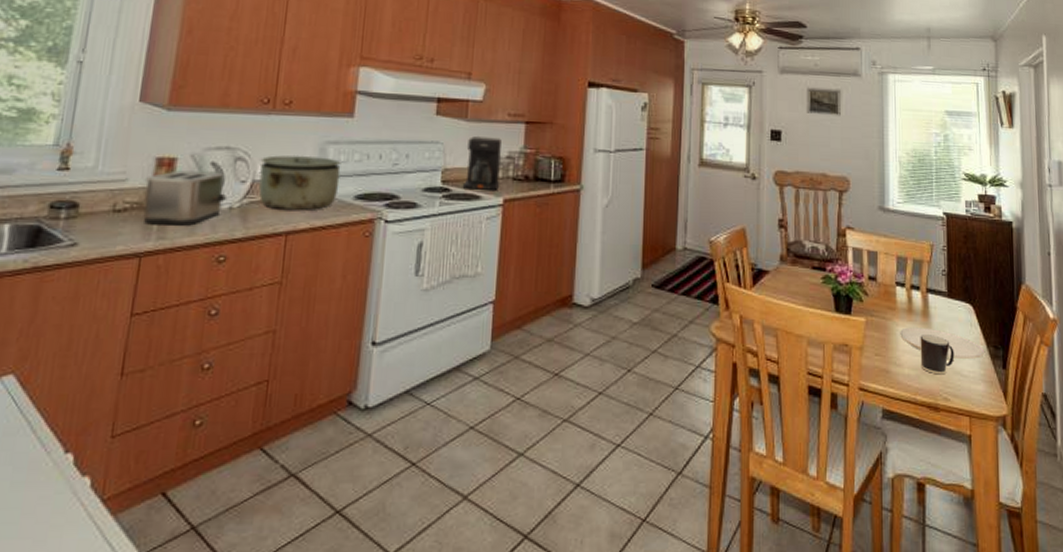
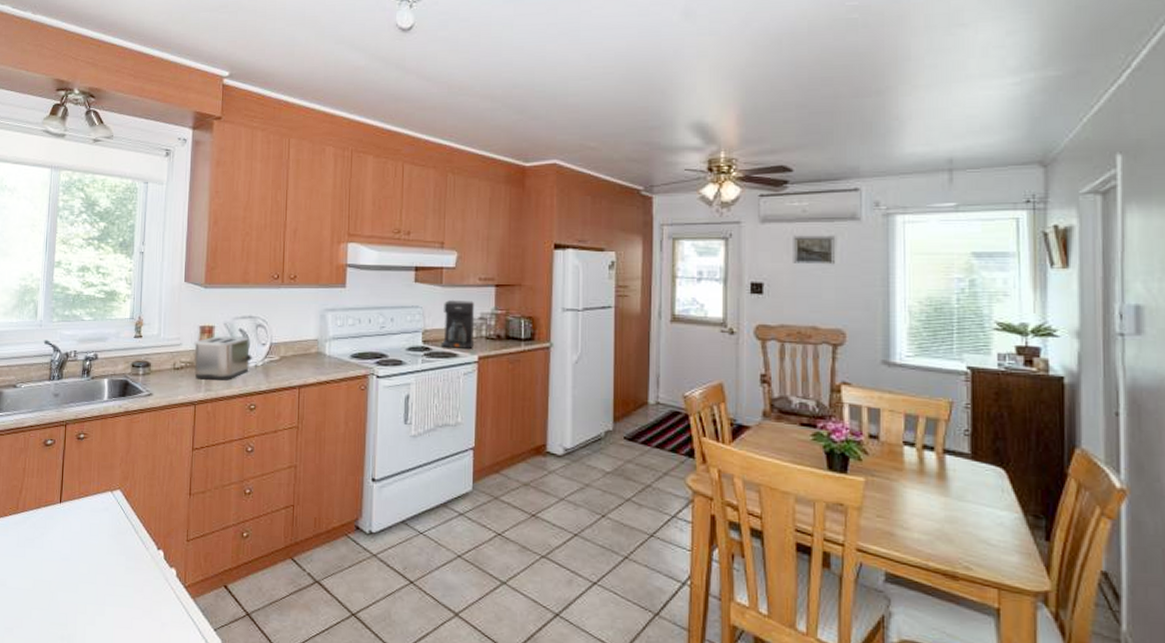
cooking pot: present [258,155,341,210] -> none [276,322,338,367]
plate: present [900,327,985,360] -> none [908,489,1022,529]
mug: present [920,335,955,375] -> none [934,498,979,542]

